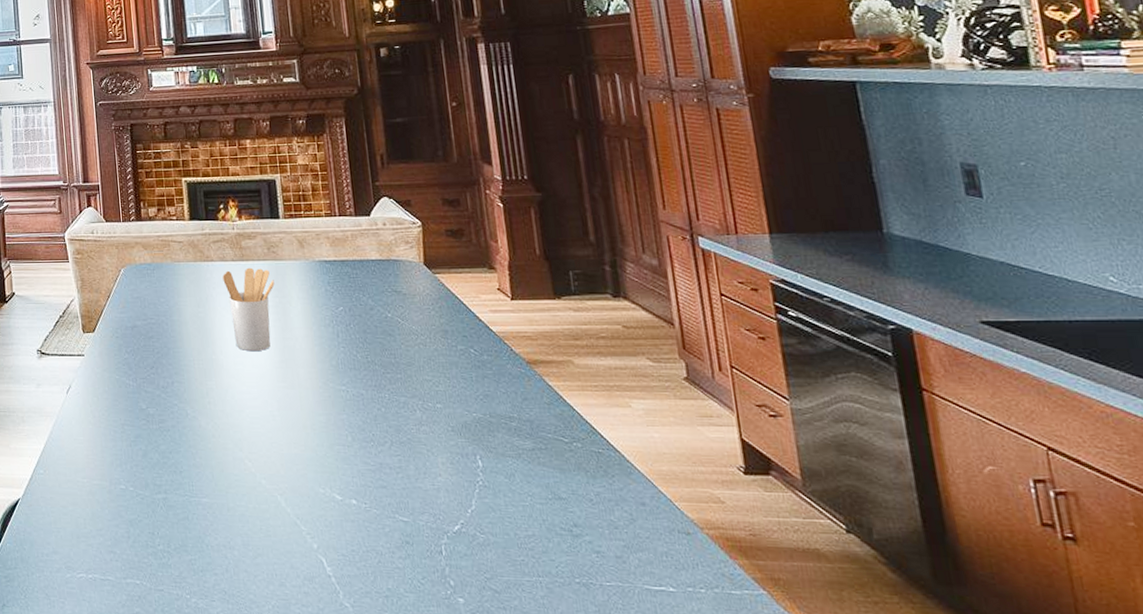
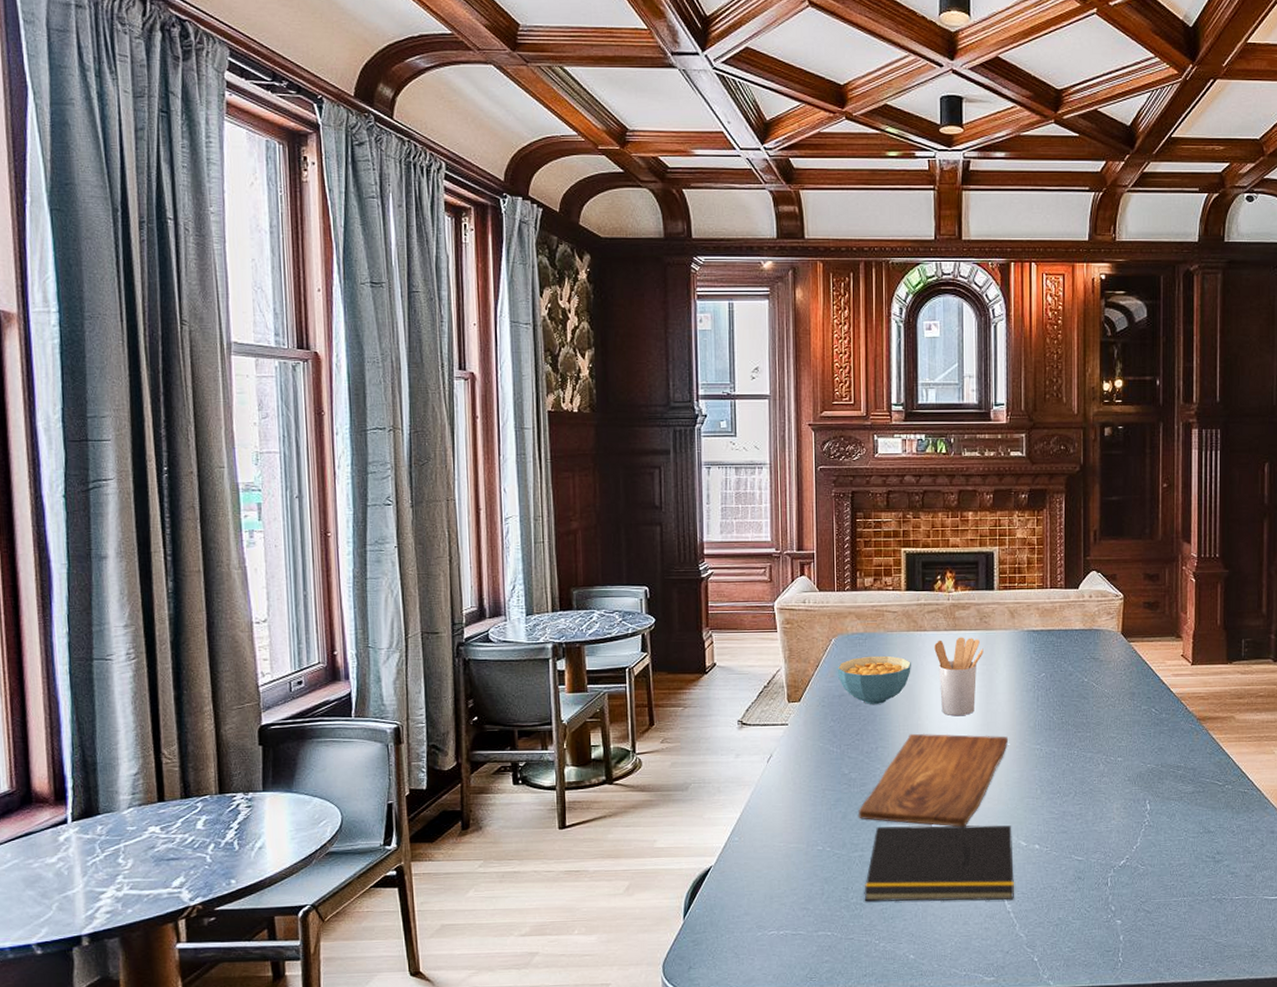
cereal bowl: none [128,286,201,337] -> present [837,655,911,704]
cutting board: none [158,368,310,474] -> present [857,733,1008,827]
notepad: none [170,467,334,563] -> present [864,825,1014,902]

